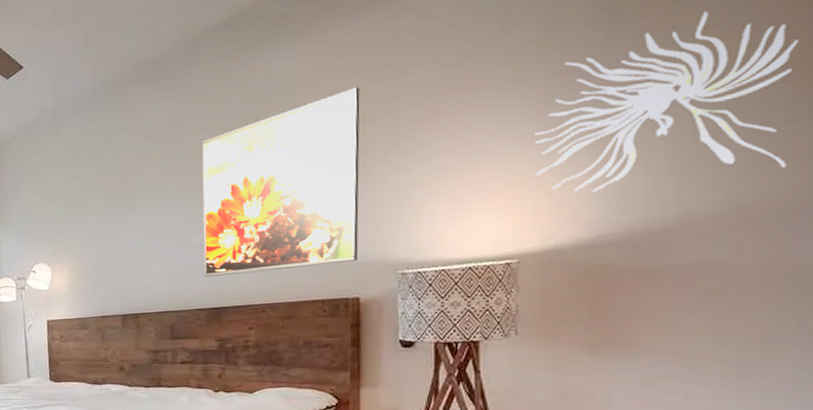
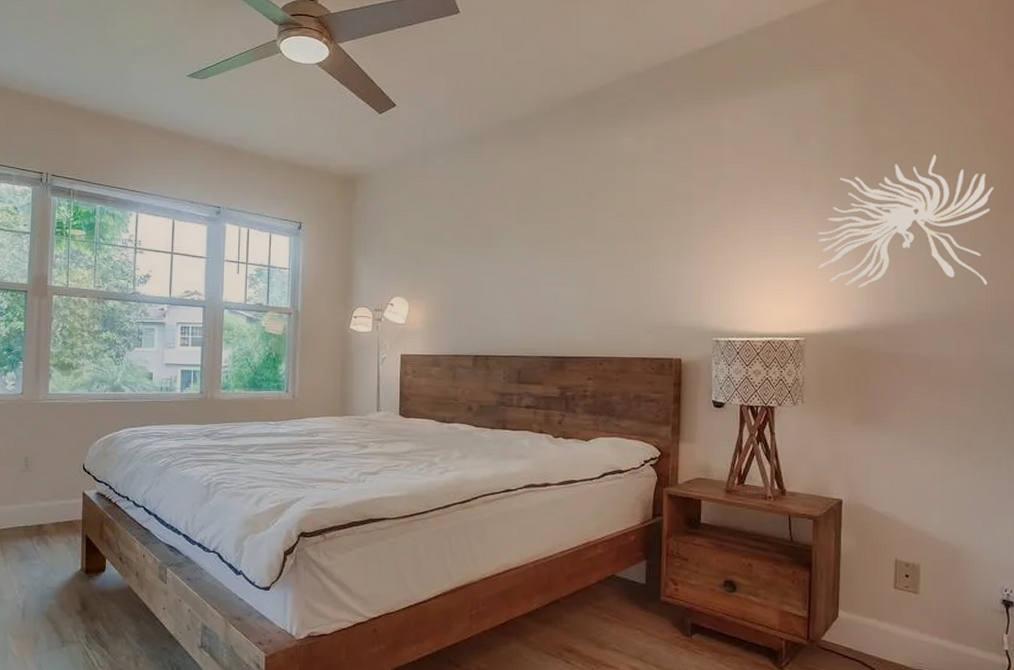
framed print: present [201,86,360,277] -> none [550,172,687,327]

